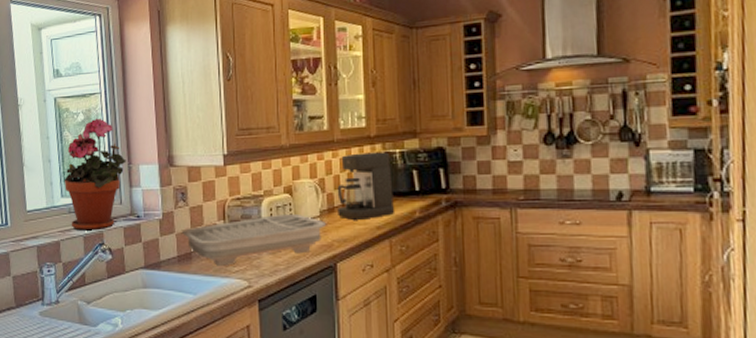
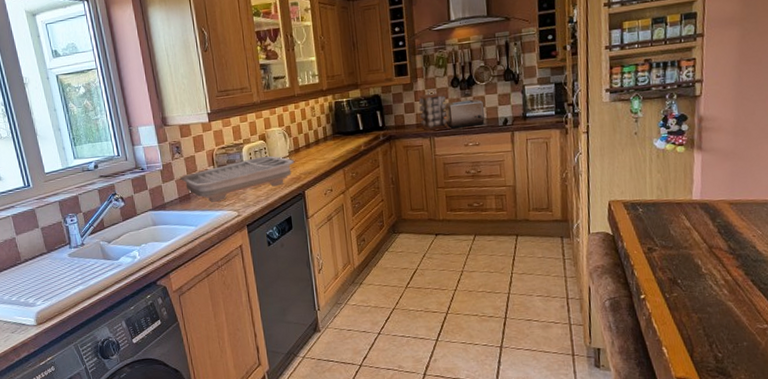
potted plant: present [64,118,127,231] -> none [74,90,127,186]
coffee maker: present [337,152,396,220] -> none [300,101,346,157]
spice rack: none [497,145,536,200] -> present [418,89,447,131]
toaster: none [533,162,590,199] -> present [445,98,485,129]

